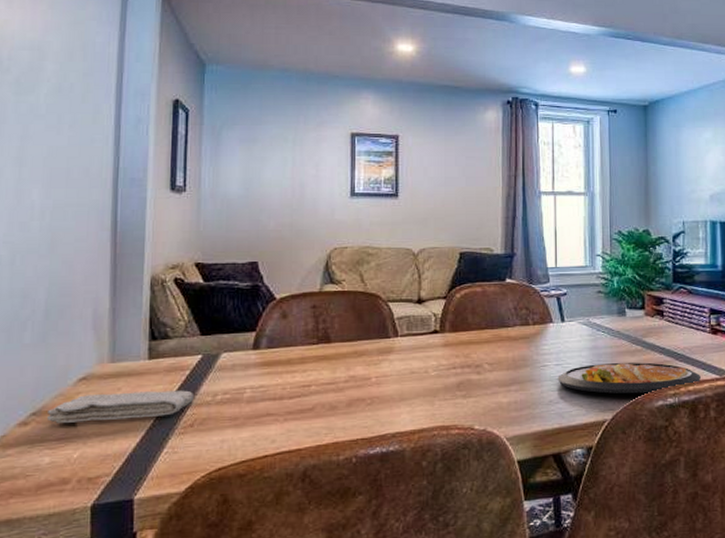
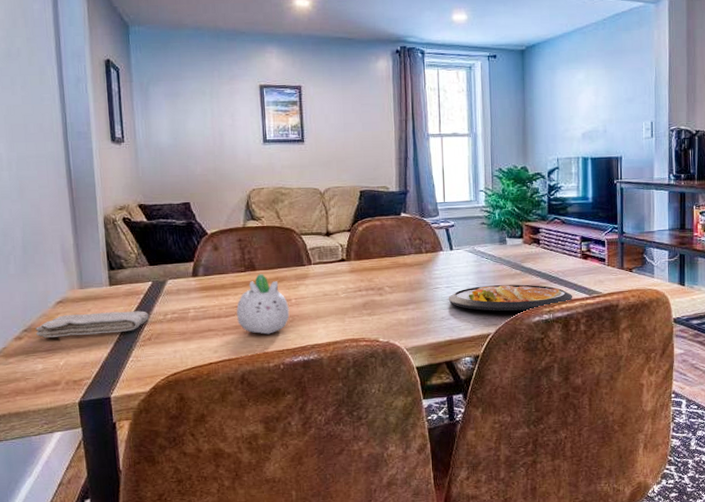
succulent planter: none [303,347,368,420] -> present [236,274,290,335]

